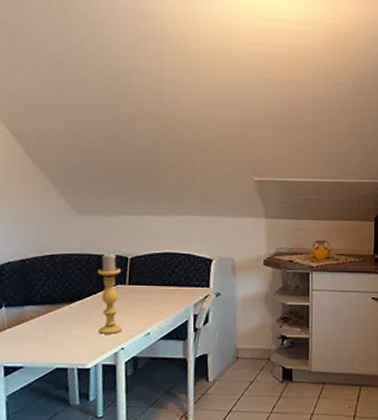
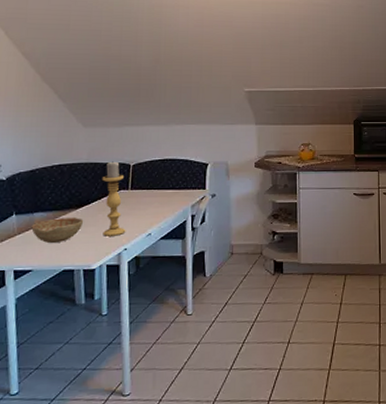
decorative bowl: none [22,311,78,340] -> present [31,216,84,244]

